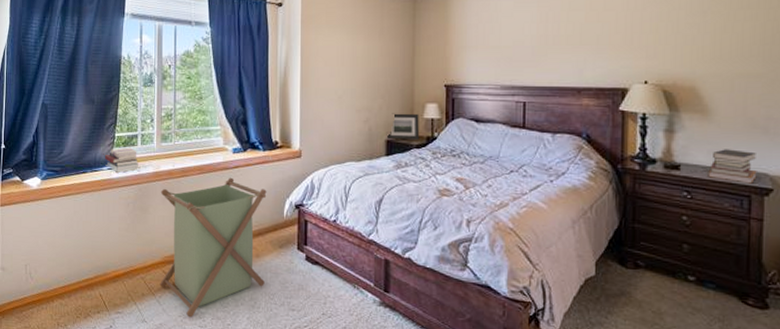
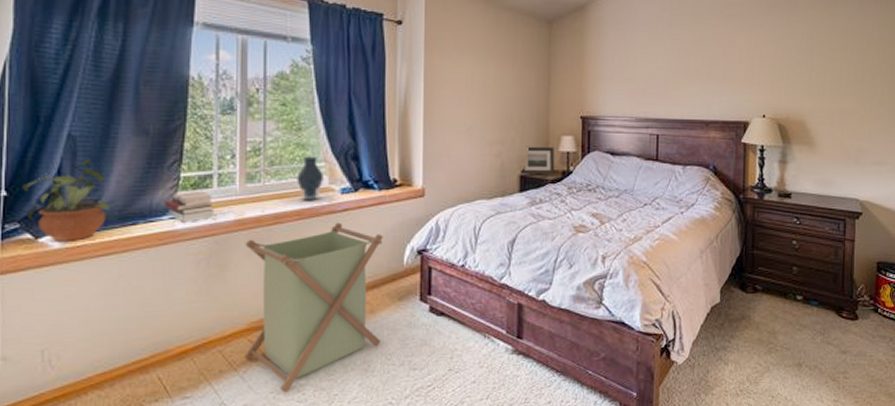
potted plant: none [14,122,68,185] -> present [22,159,110,243]
vase: none [199,121,219,159] -> present [297,156,324,201]
books: present [708,149,757,184] -> none [813,178,850,209]

